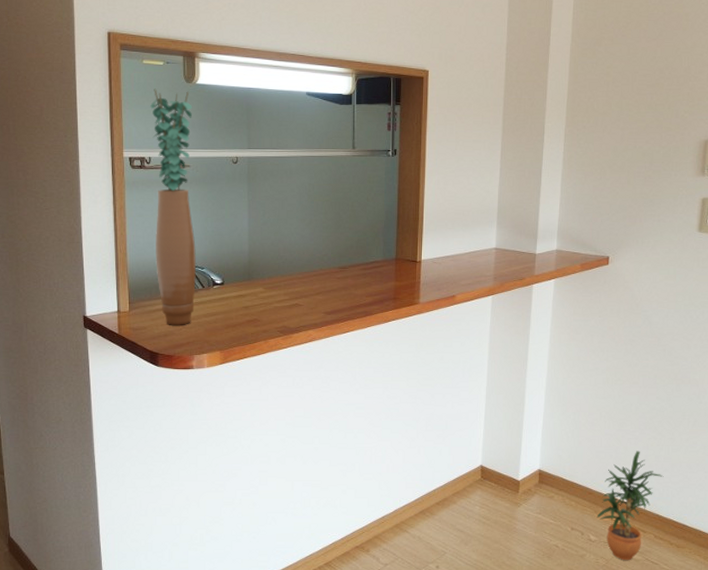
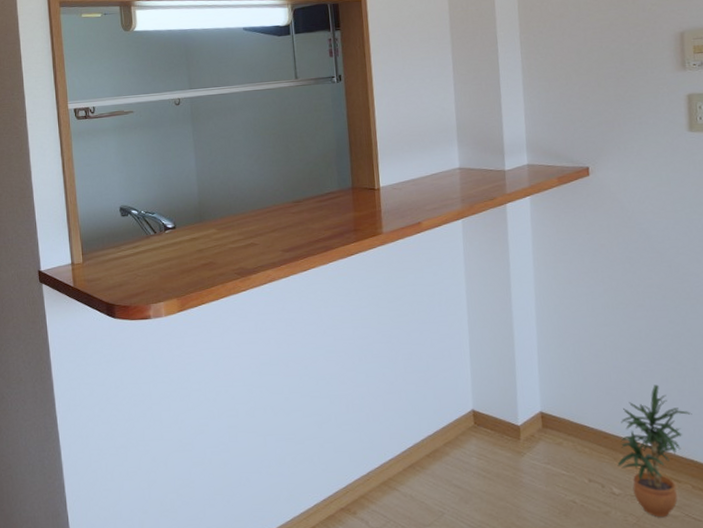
vase: present [150,88,197,325] -> none [91,39,148,274]

